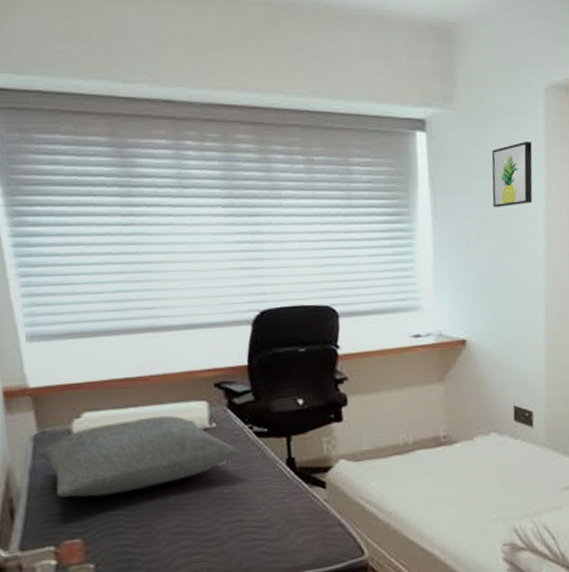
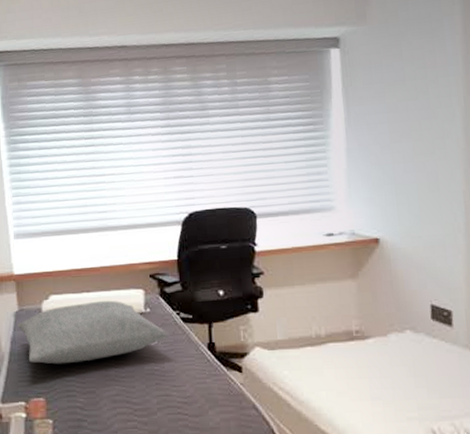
wall art: present [491,141,533,207] -> none [405,46,450,112]

